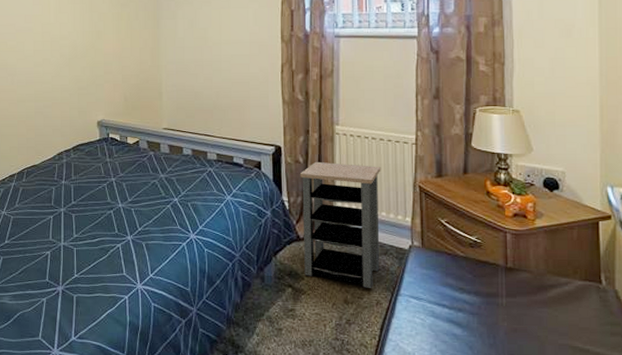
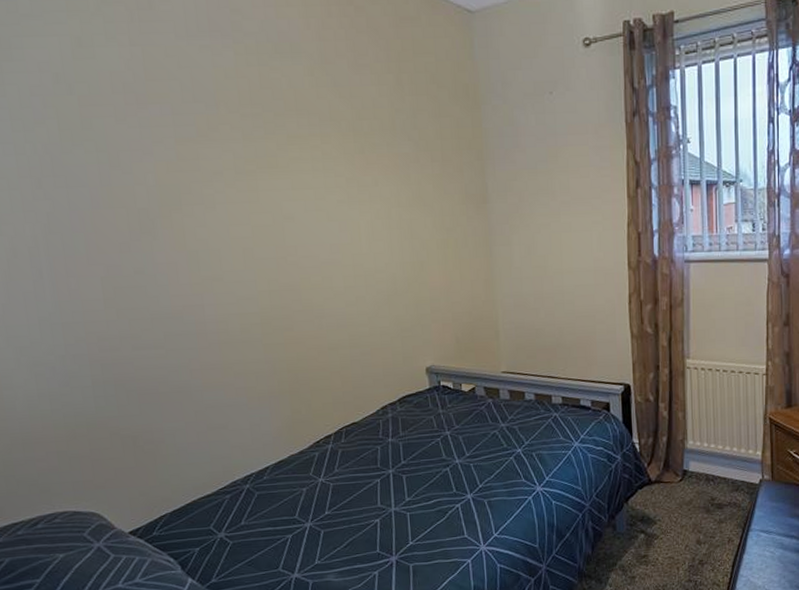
side table: present [299,161,381,288] -> none [650,399,733,527]

